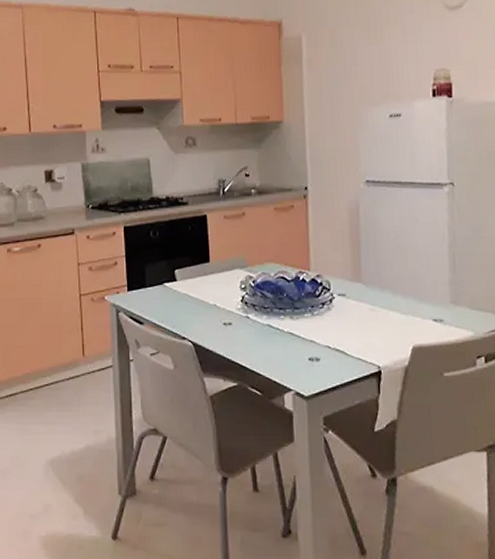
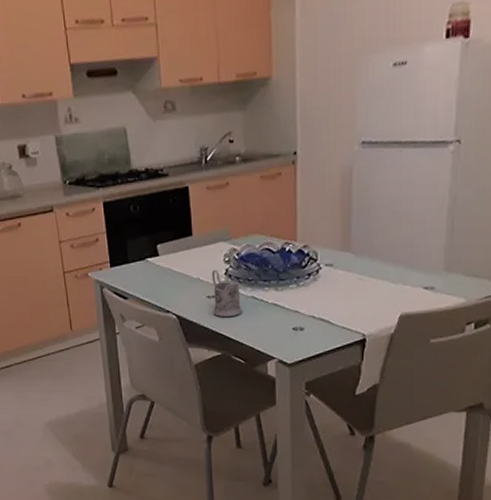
tea glass holder: none [228,296,259,345] -> present [211,269,243,317]

